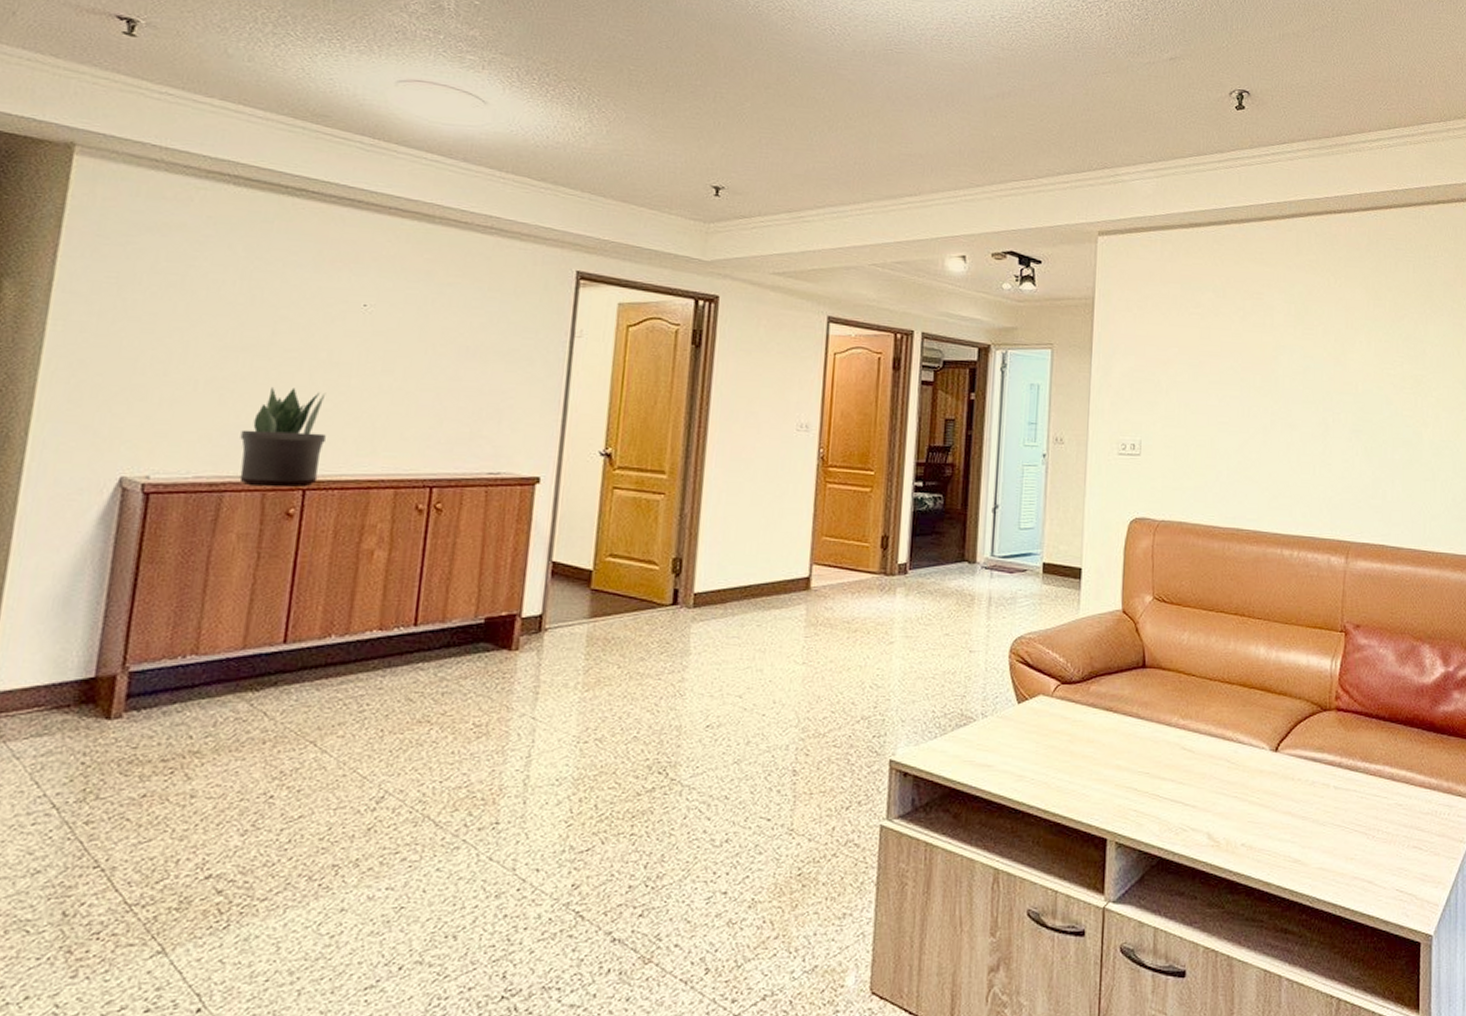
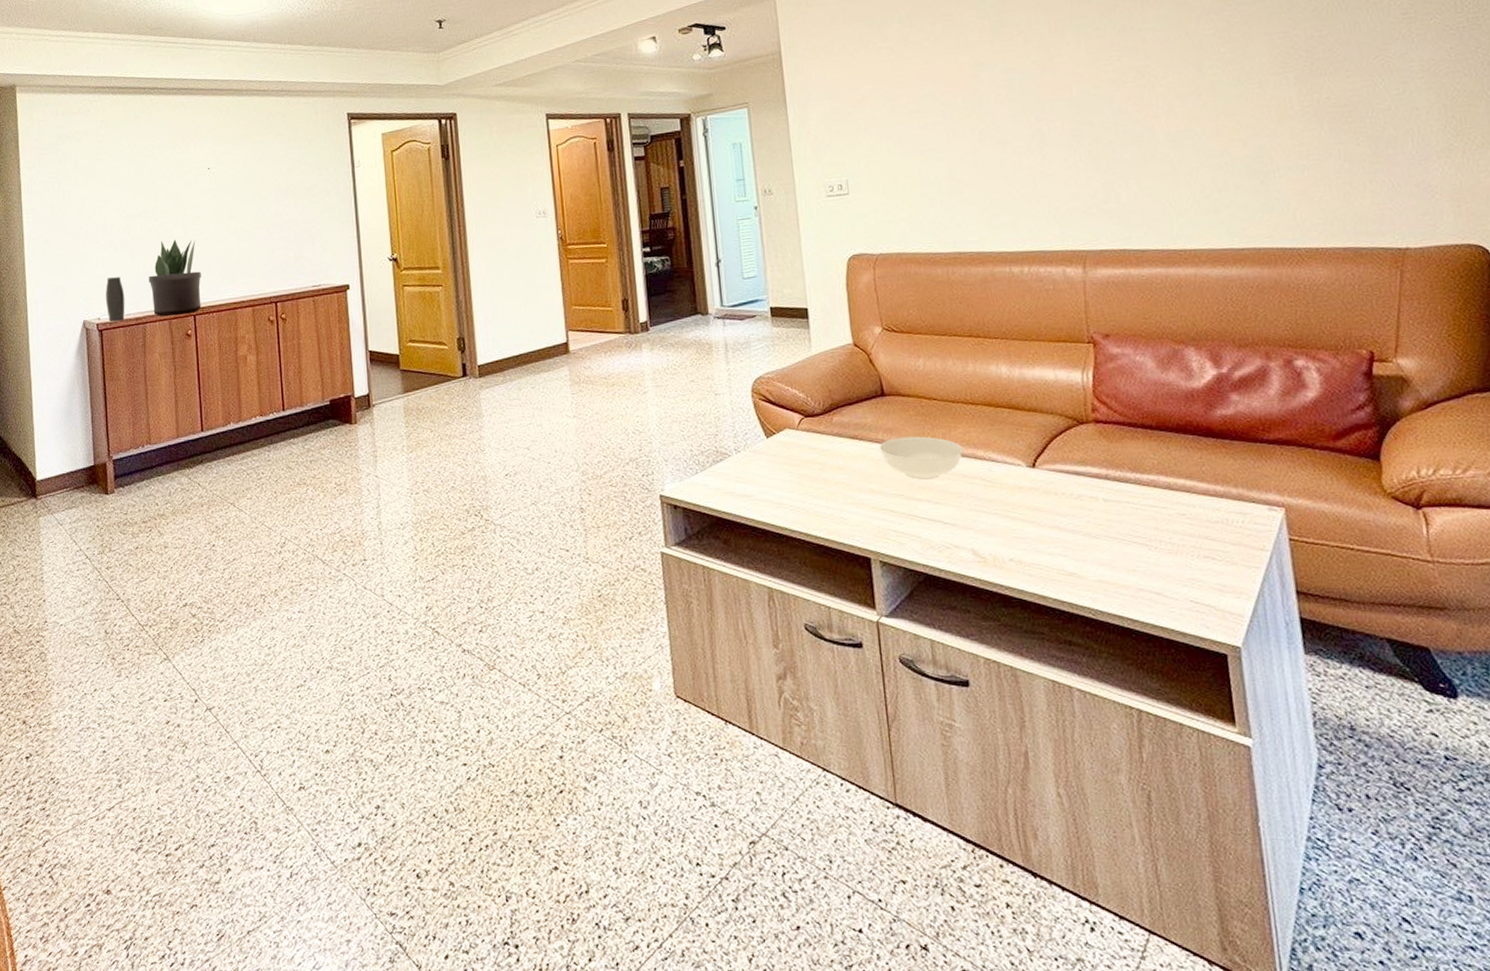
vase: none [163,424,198,485] -> present [106,277,125,321]
bowl: none [1132,712,1214,758] -> present [879,436,964,480]

